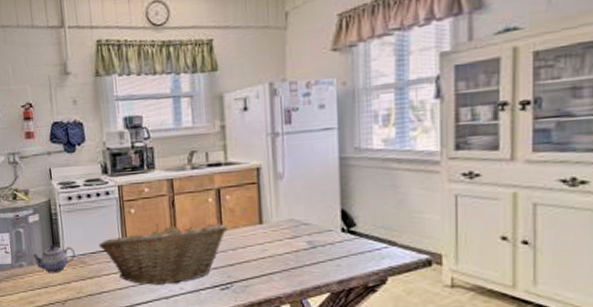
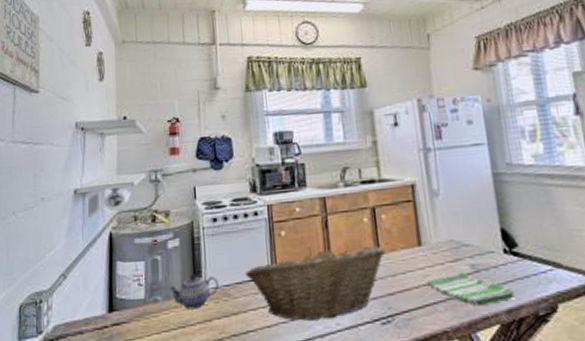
dish towel: none [264,247,347,278] -> present [426,272,515,307]

